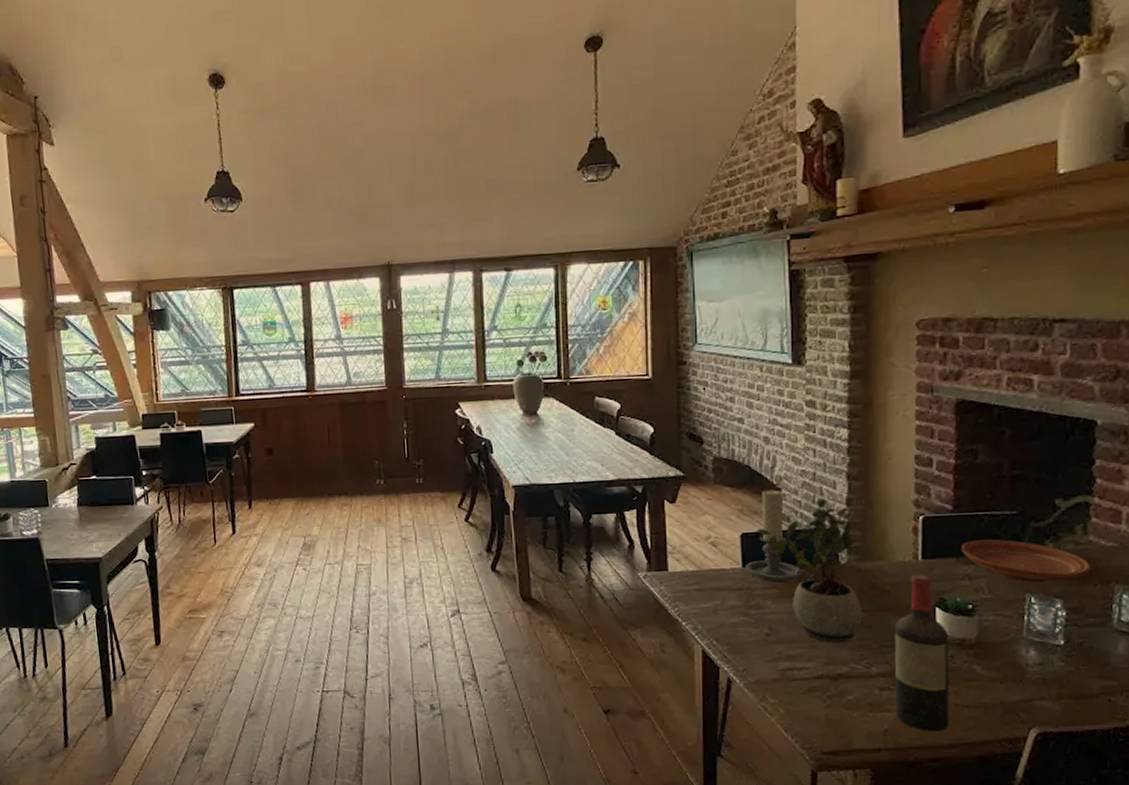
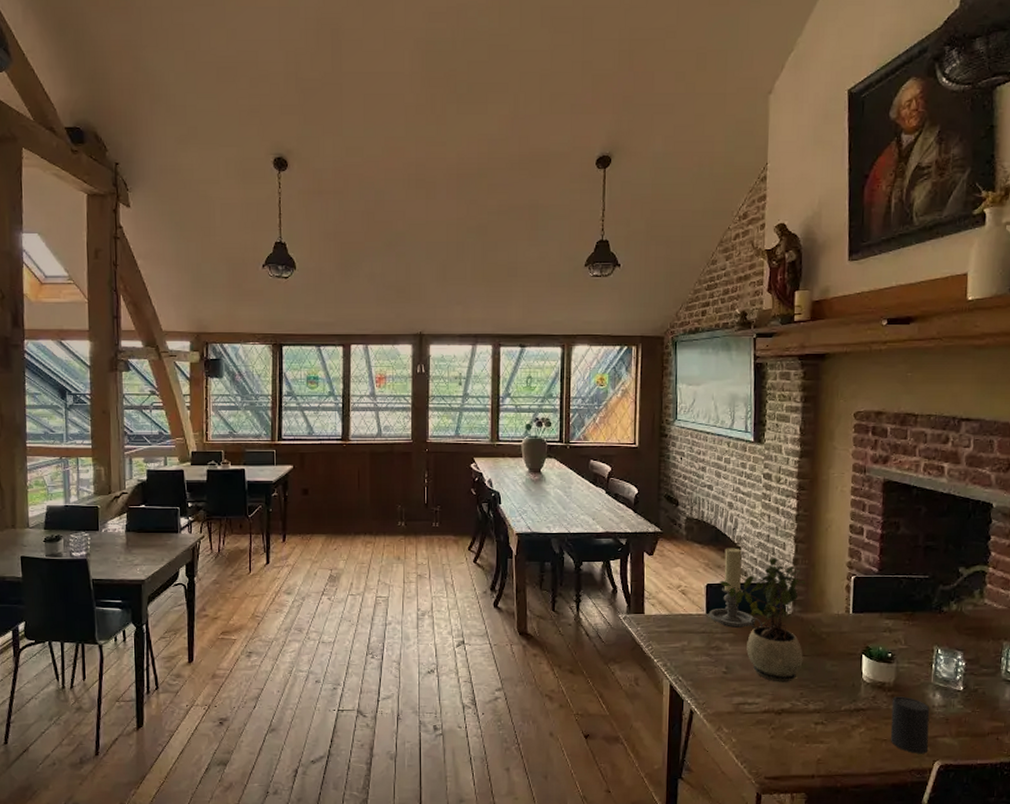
wine bottle: present [894,574,950,732] -> none [827,626,872,762]
plate: present [961,539,1091,583] -> none [884,598,986,637]
cup: none [973,654,1023,721] -> present [890,696,930,754]

